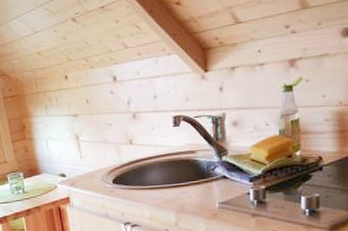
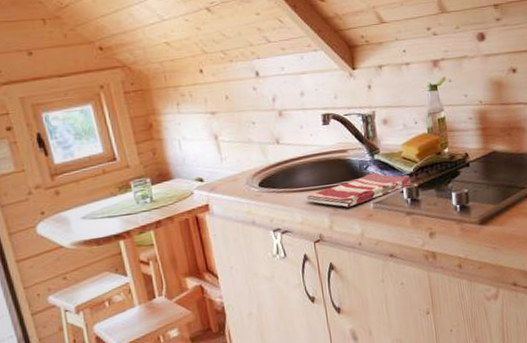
dish towel: none [155,174,259,206] -> present [306,173,412,208]

